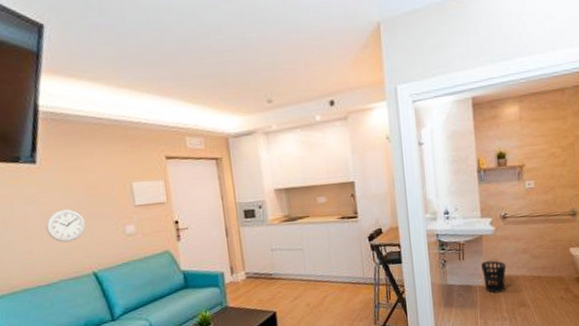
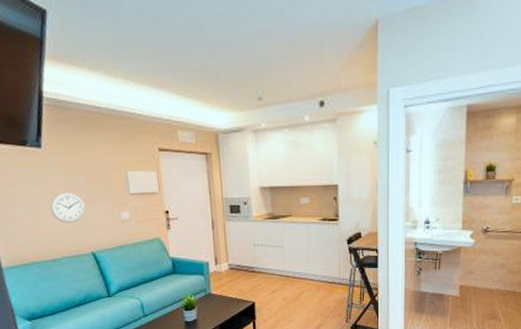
wastebasket: present [480,260,507,294] -> none [455,272,482,304]

